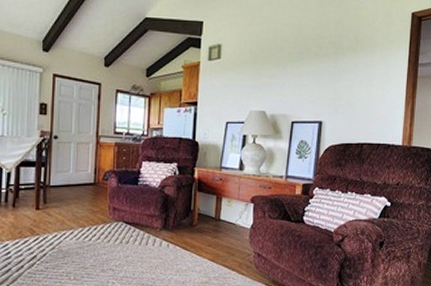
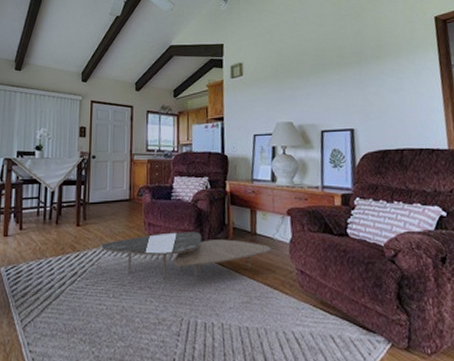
coffee table: none [61,217,233,262] -> present [100,231,271,279]

